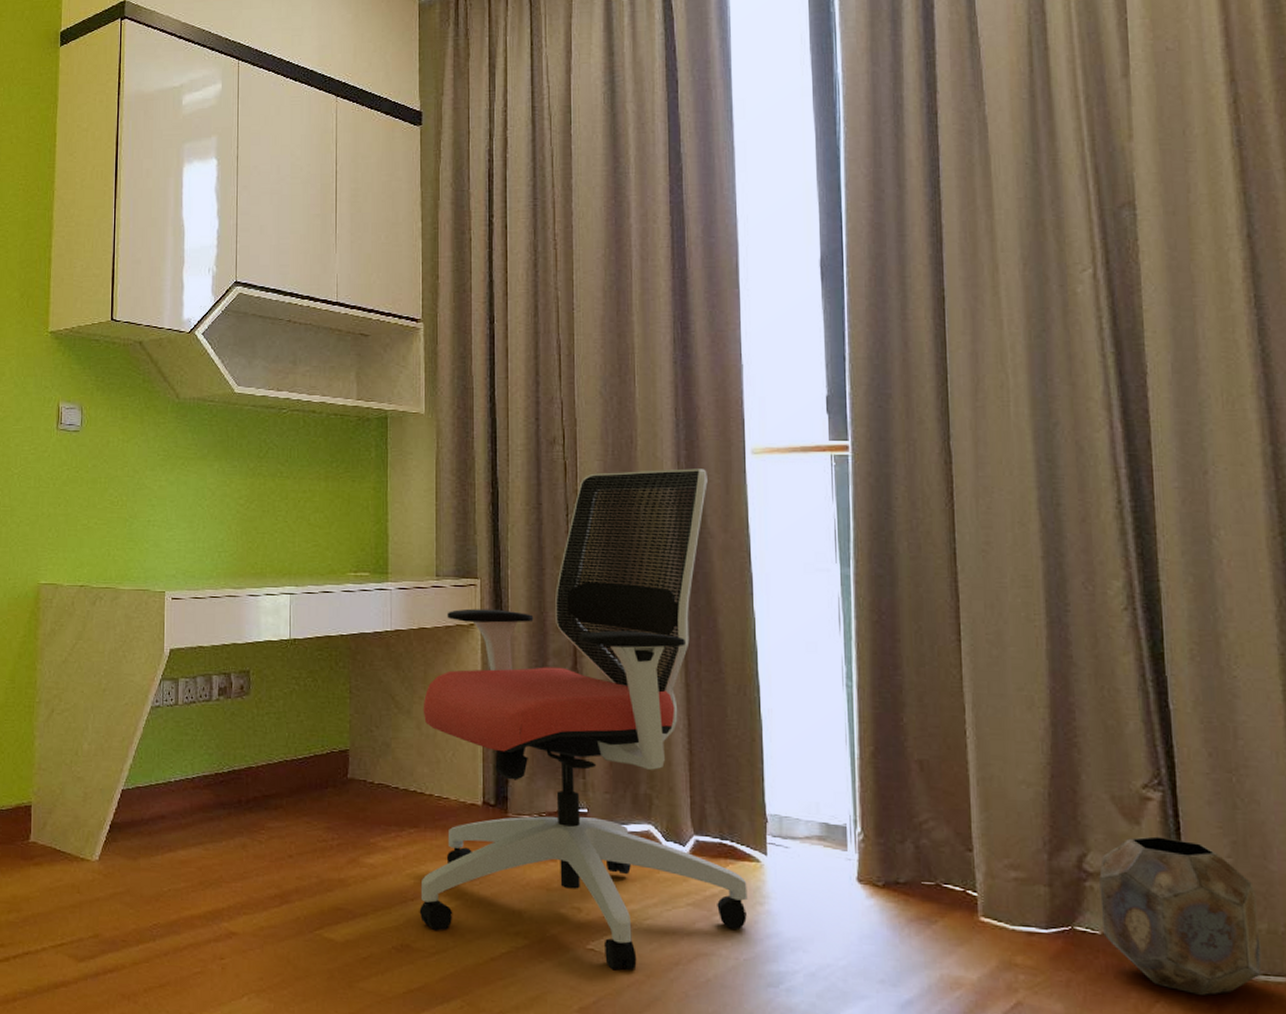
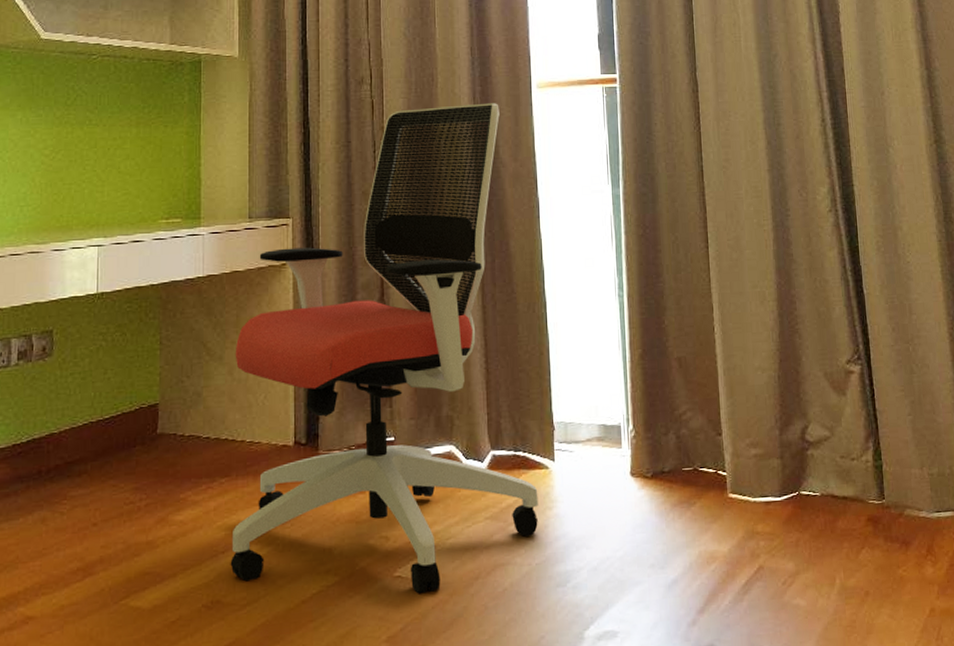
planter: present [1099,836,1261,995] -> none [817,404,935,537]

